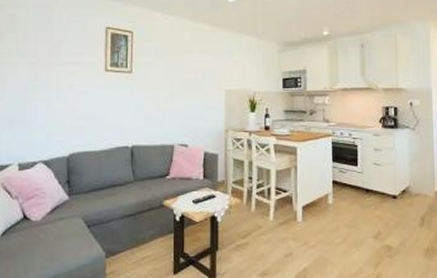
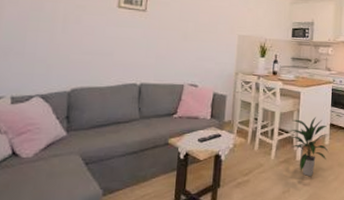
indoor plant: none [287,173,333,240] -> present [289,116,329,177]

